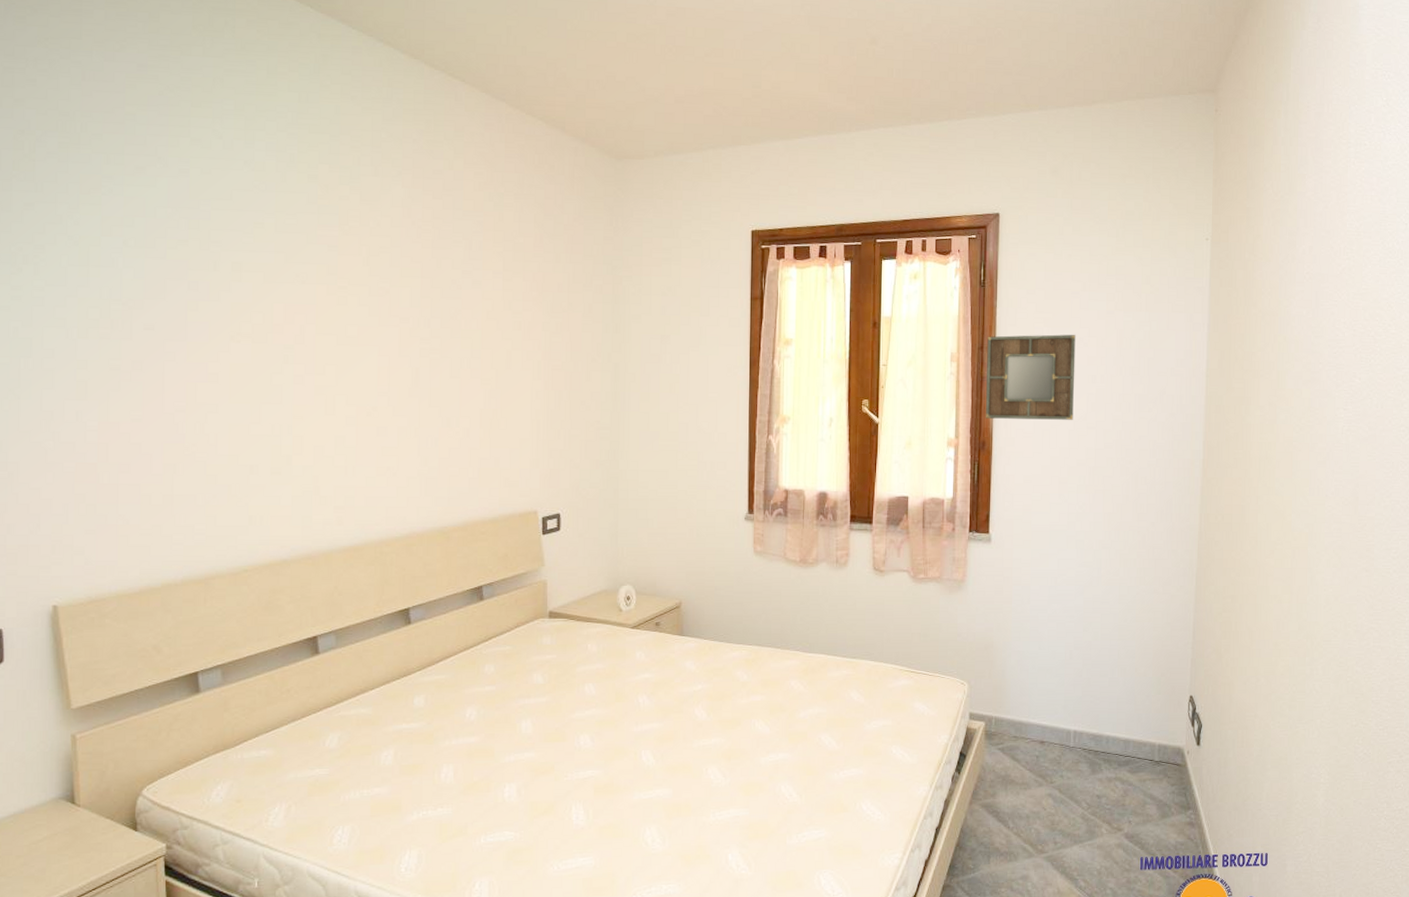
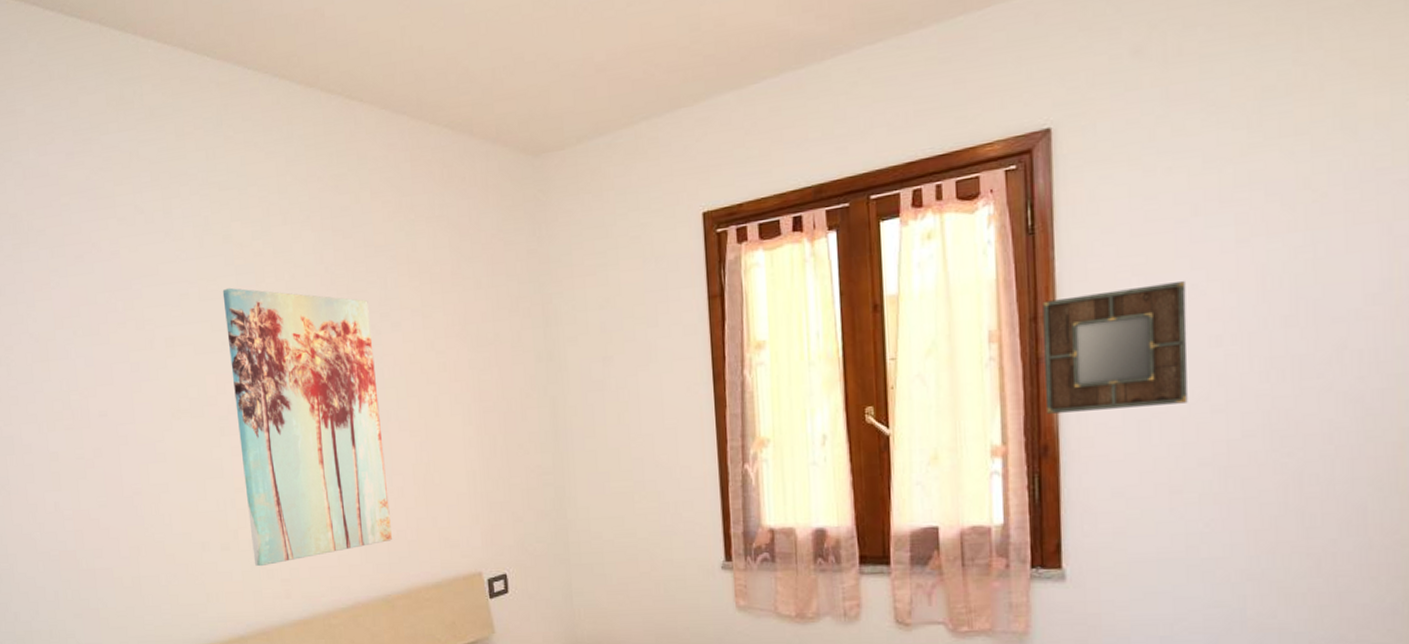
wall art: none [301,224,454,493] -> present [222,287,392,567]

